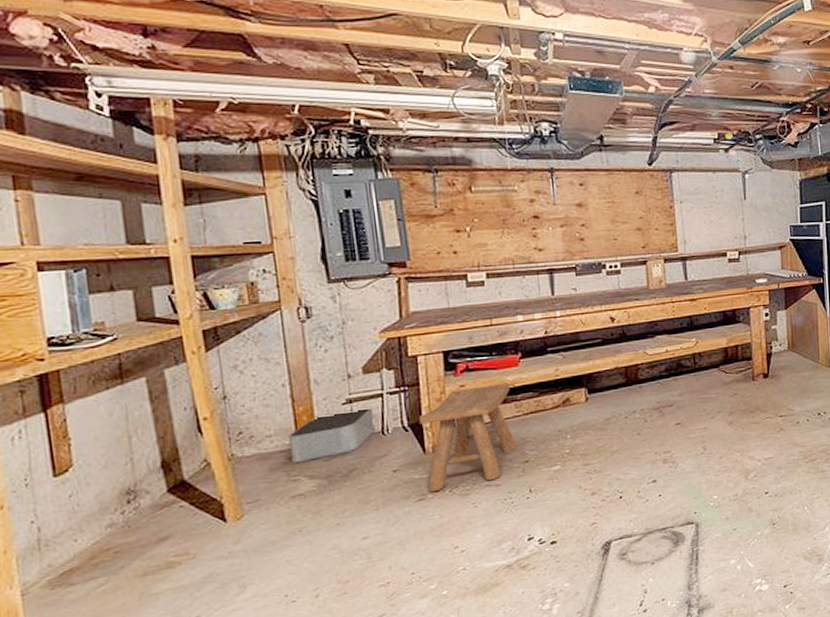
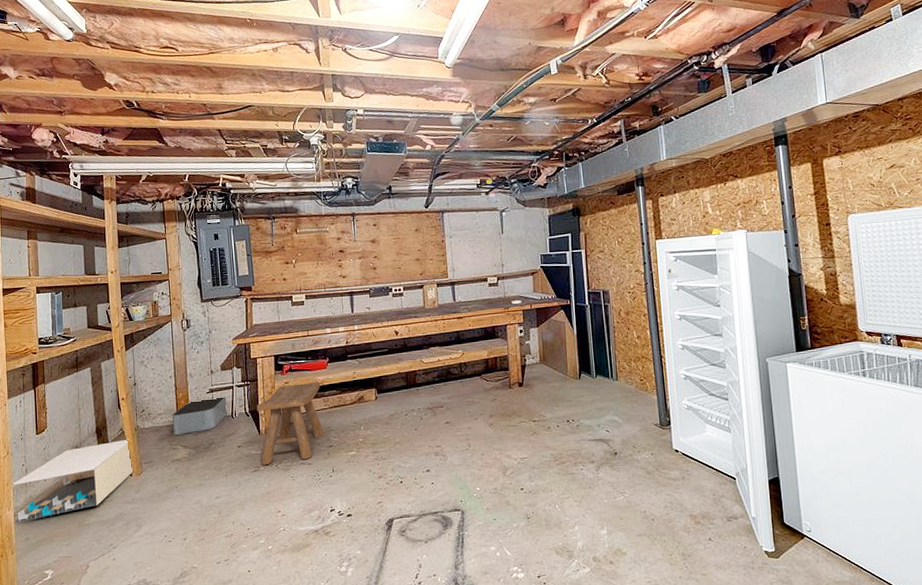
storage box: none [13,472,229,607] -> present [11,439,134,524]

